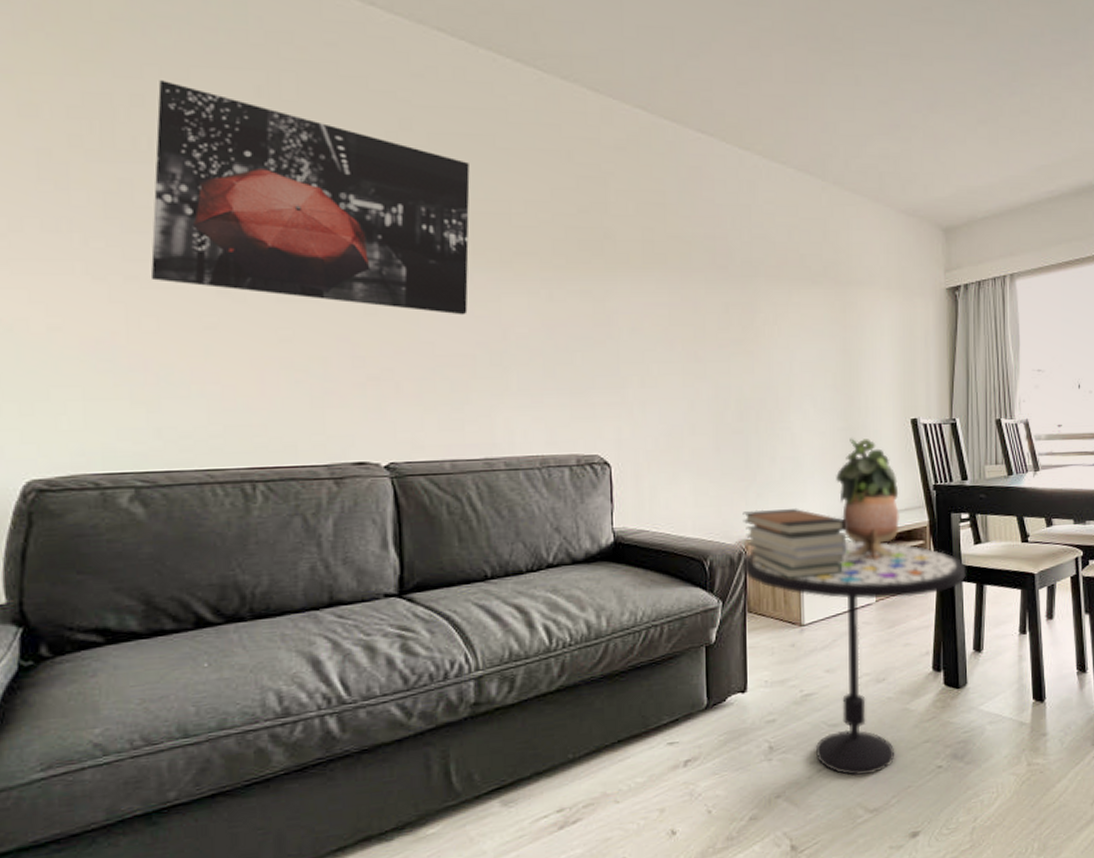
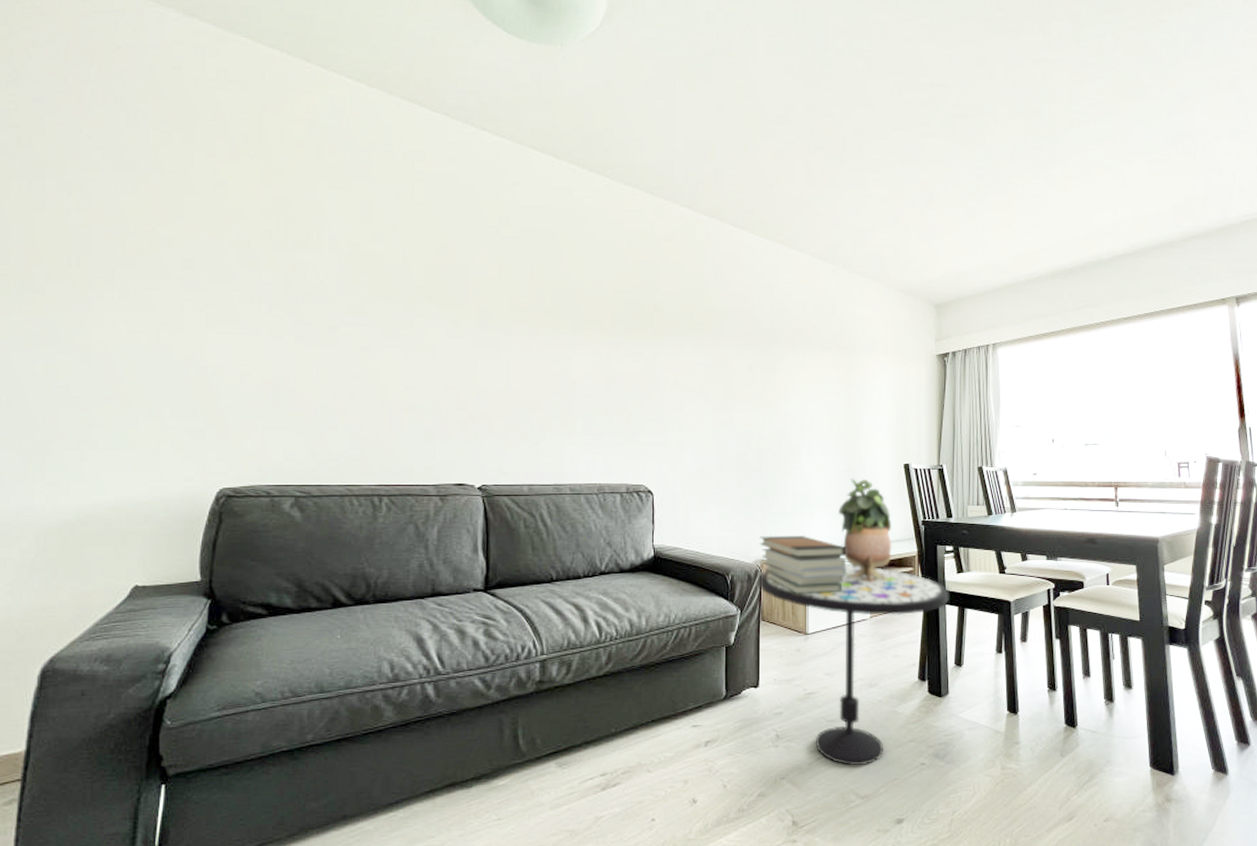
wall art: present [150,80,470,315] -> none [314,189,551,370]

